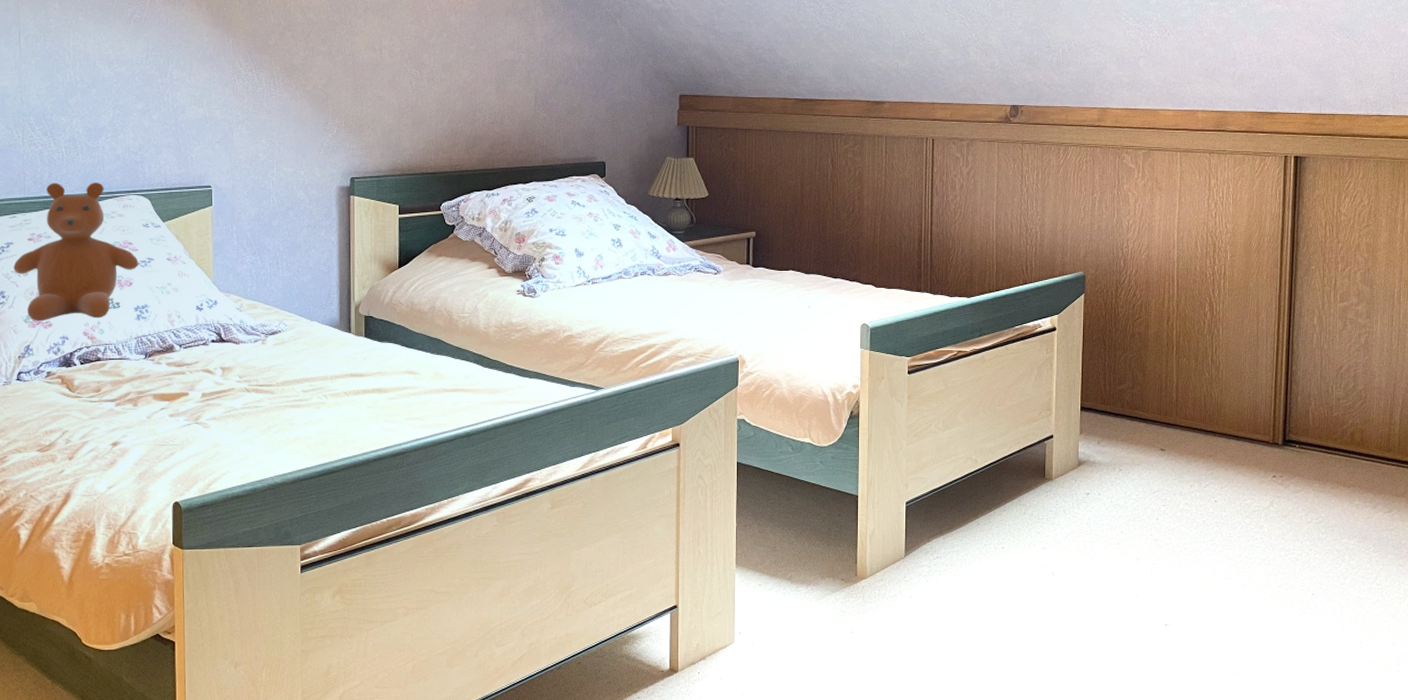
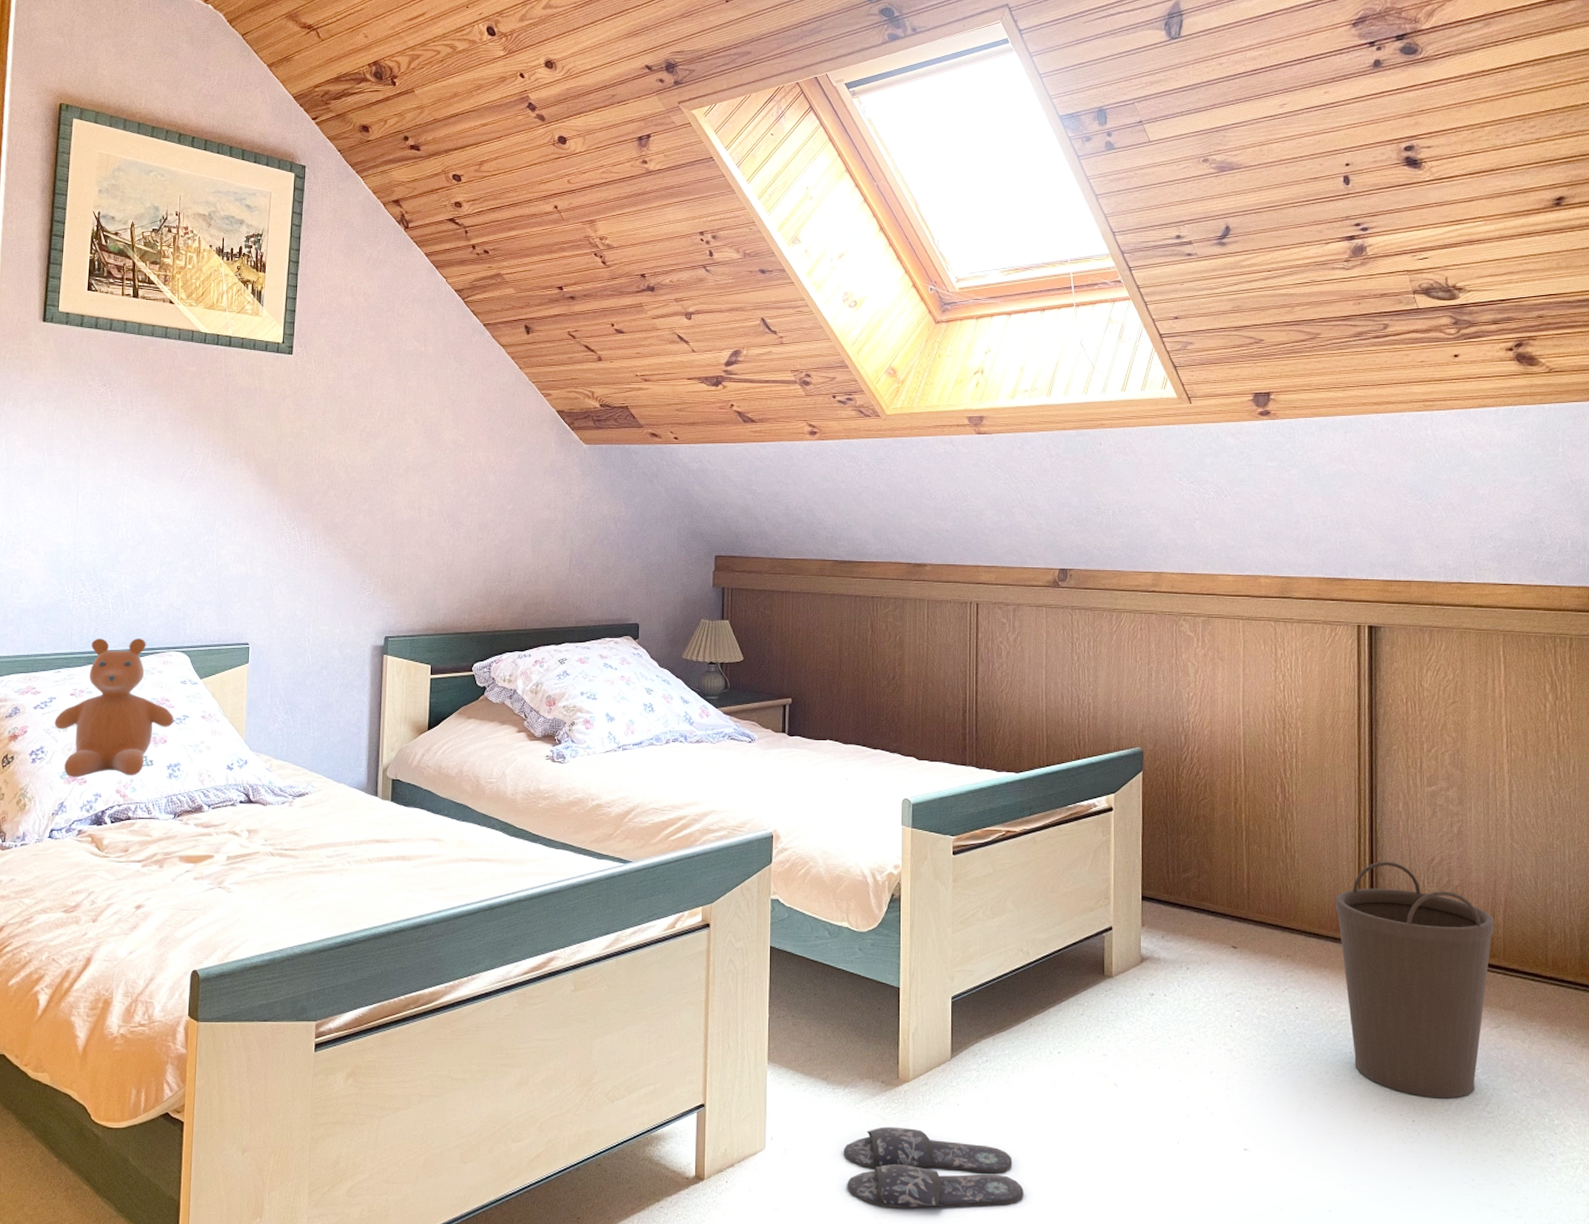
slippers: none [806,618,969,690] -> present [843,1126,1024,1210]
basket: none [1254,370,1392,575] -> present [1336,861,1494,1099]

